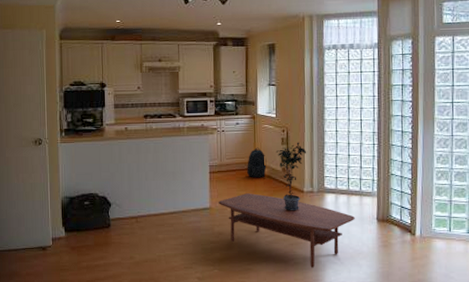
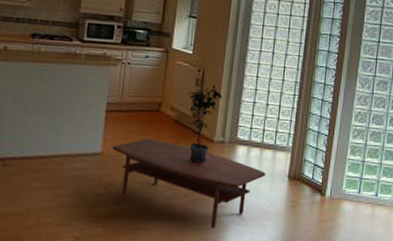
backpack: present [247,147,267,178] -> none [151,86,176,123]

